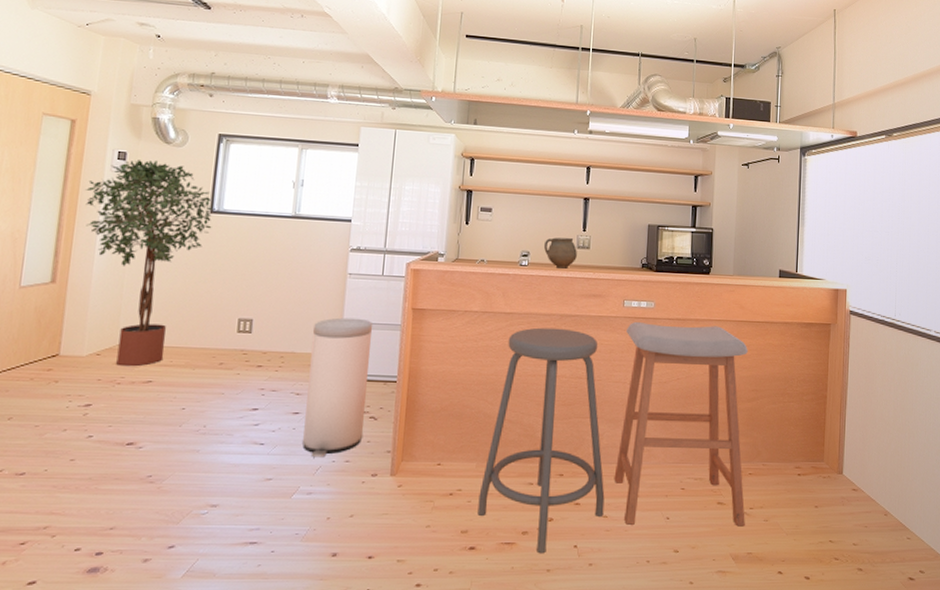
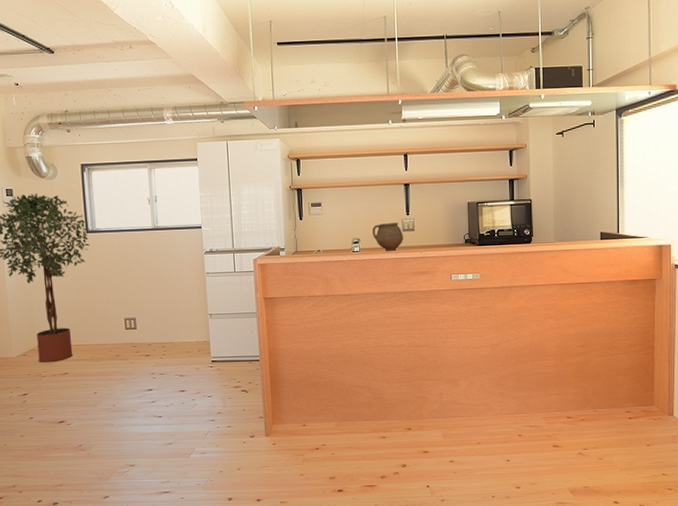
pedal bin: present [303,317,373,458] -> none [184,310,238,425]
bar stool: present [477,327,605,554] -> none [340,304,450,493]
stool: present [614,321,748,527] -> none [456,290,580,467]

